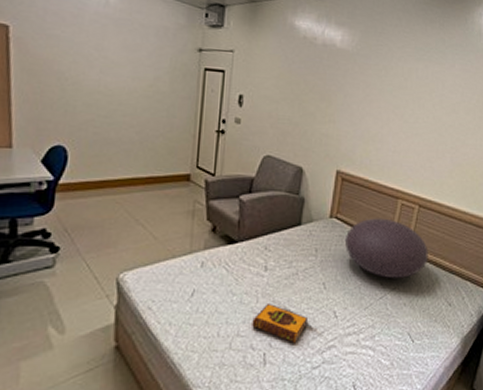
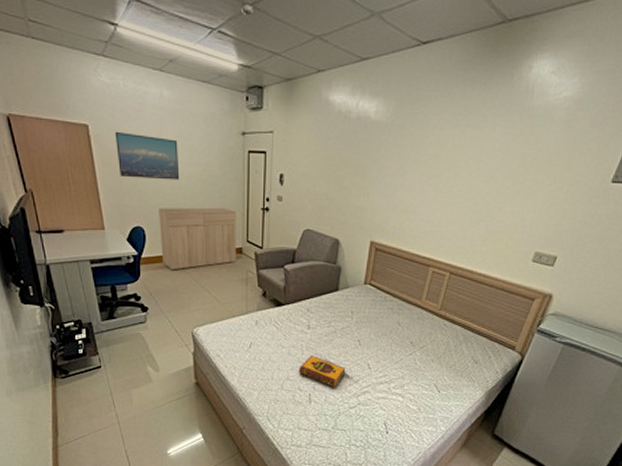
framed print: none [42,35,122,95] -> present [114,131,180,180]
dresser: none [86,124,186,200] -> present [159,207,236,270]
cushion: present [344,218,428,279] -> none [377,284,458,339]

